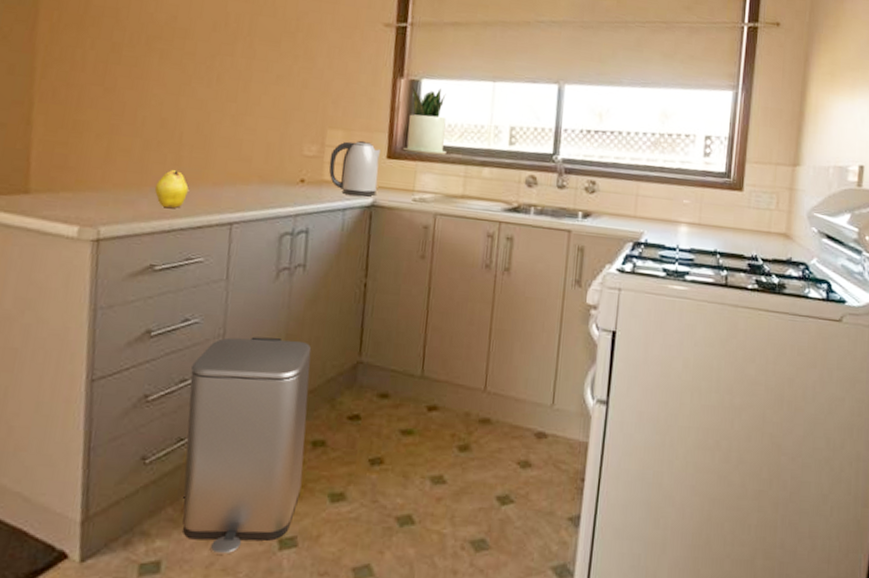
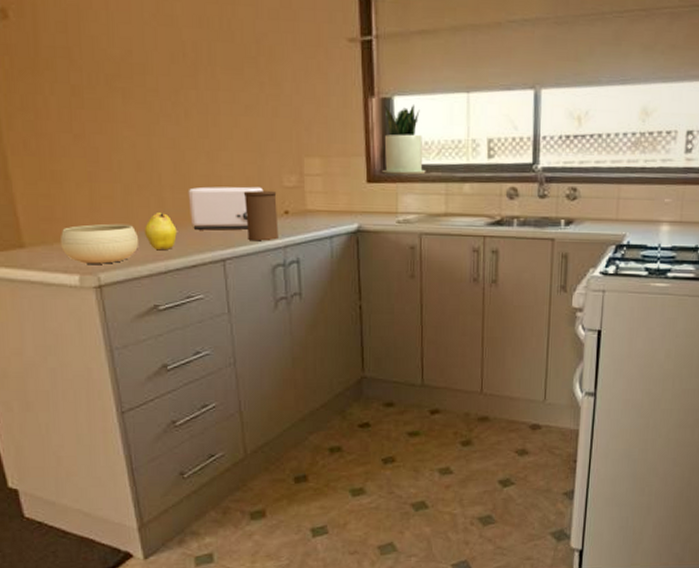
bowl: none [66,176,149,218] -> present [59,223,139,264]
pedal bin: present [181,336,312,555] -> none [210,362,325,544]
toaster: none [204,148,283,195] -> present [188,186,264,230]
canister: none [259,156,296,208] -> present [243,190,279,242]
kettle: present [329,140,382,197] -> none [310,166,361,223]

